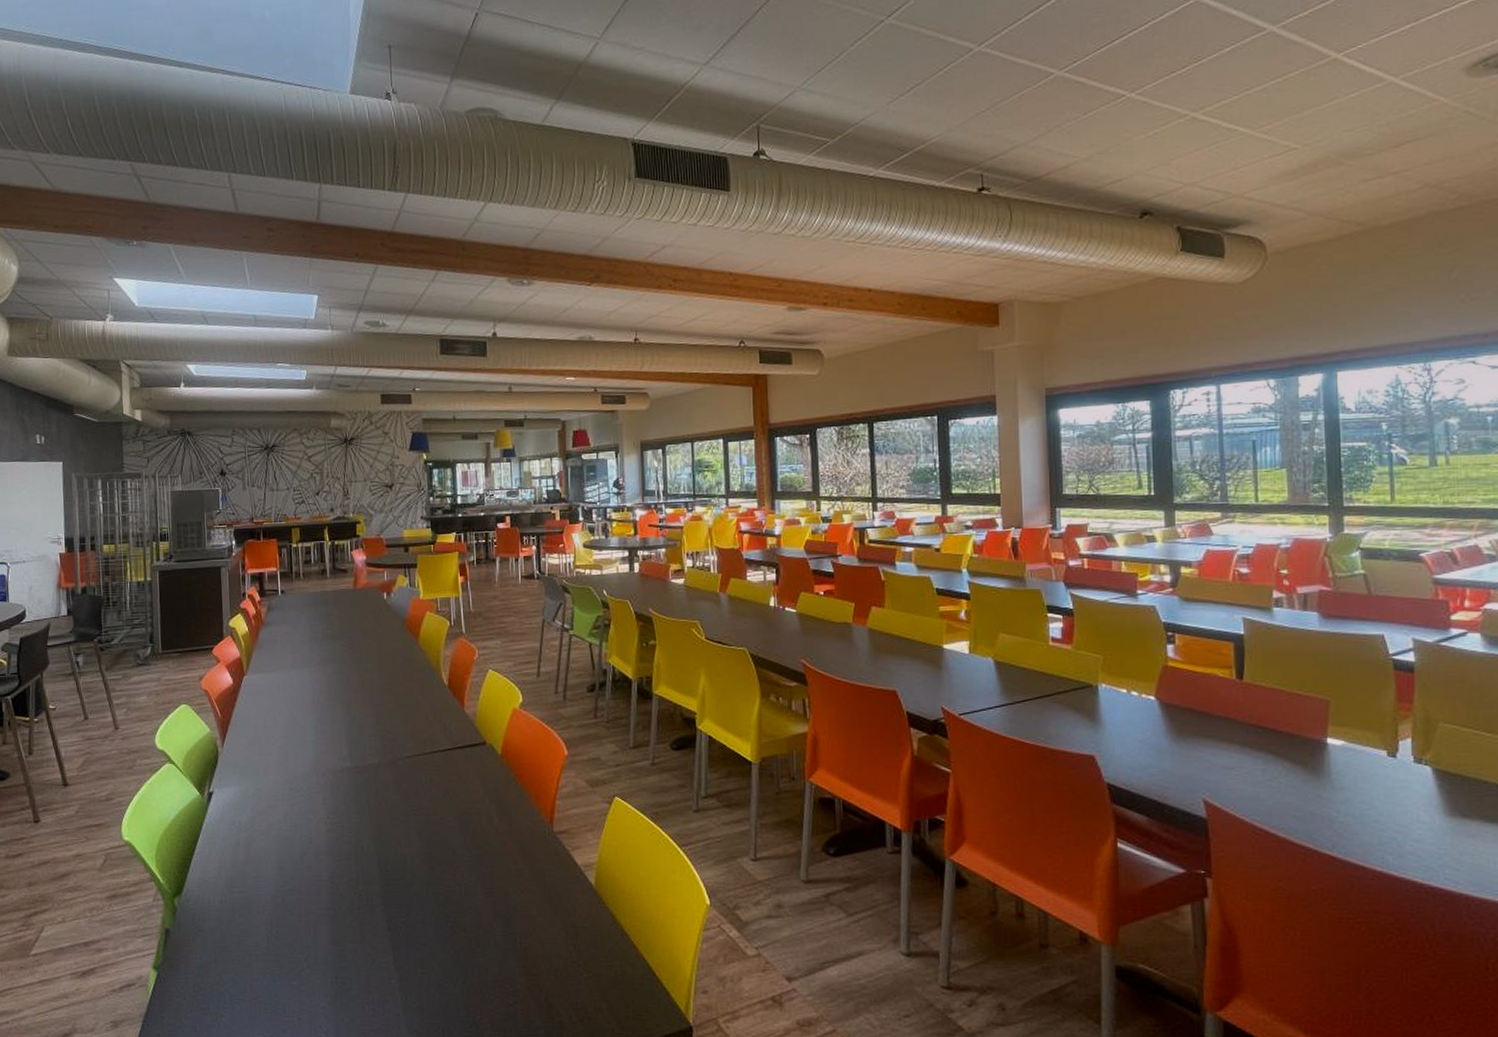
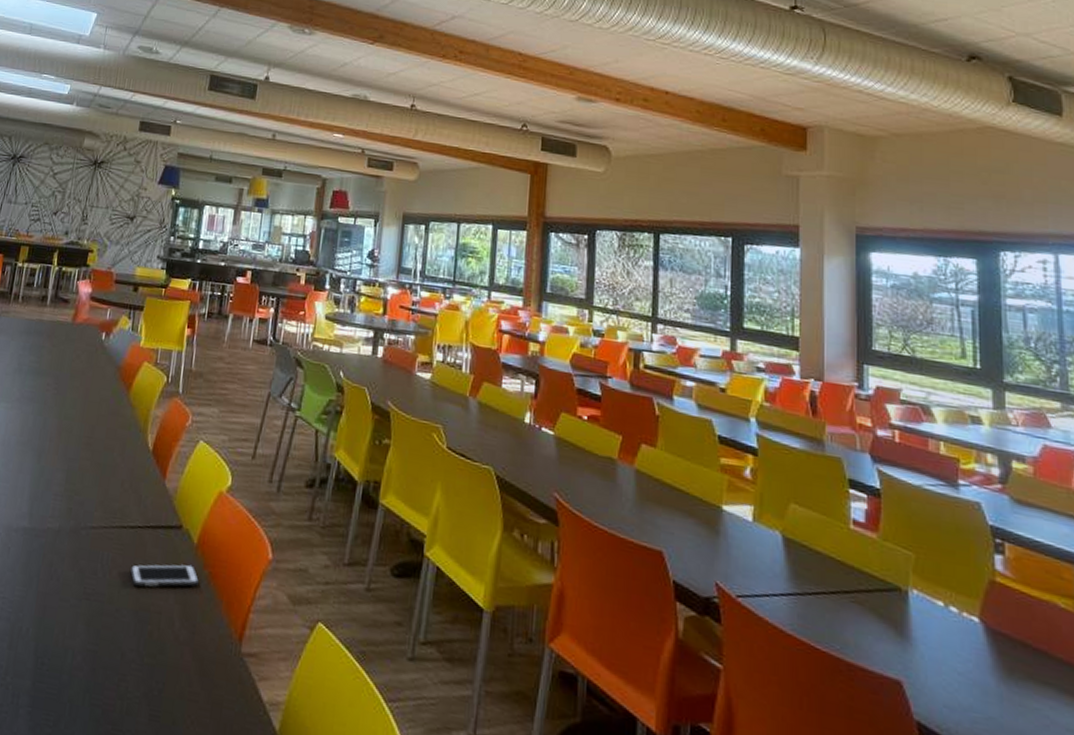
cell phone: none [448,771,508,797] -> present [130,564,199,587]

